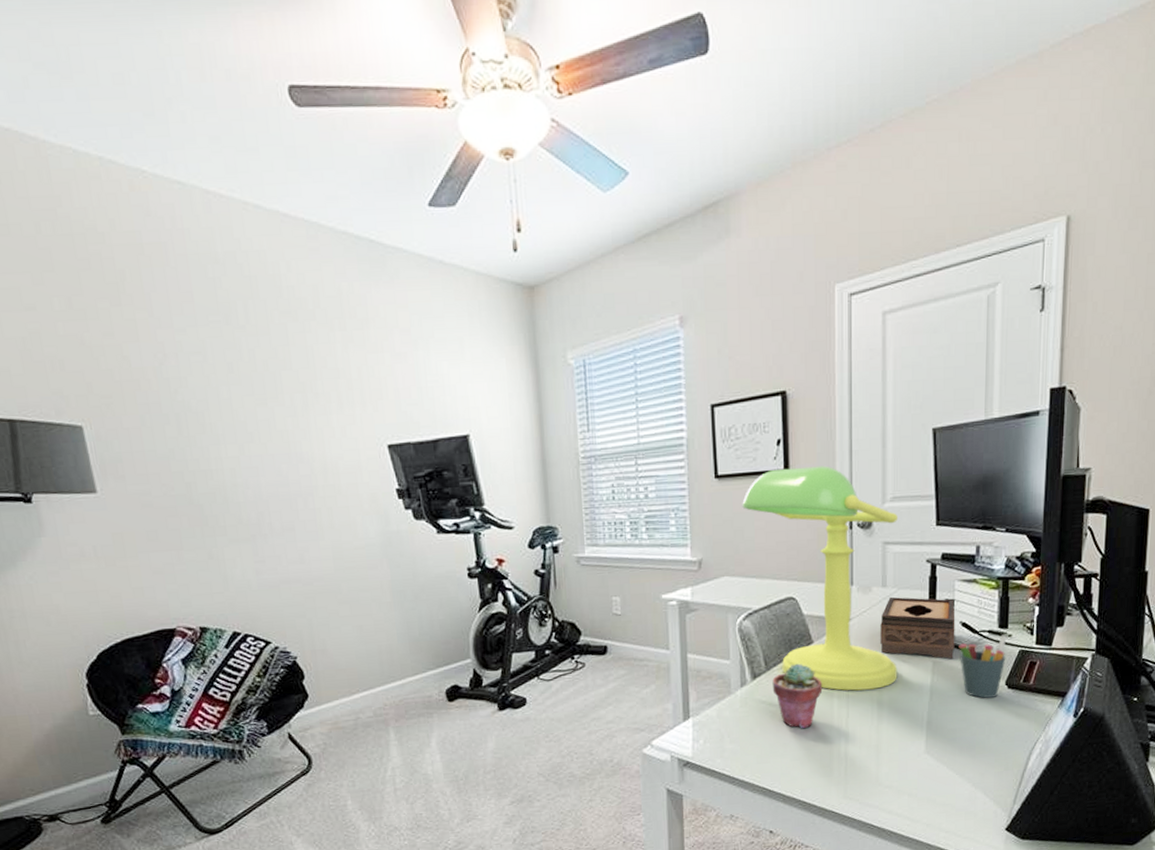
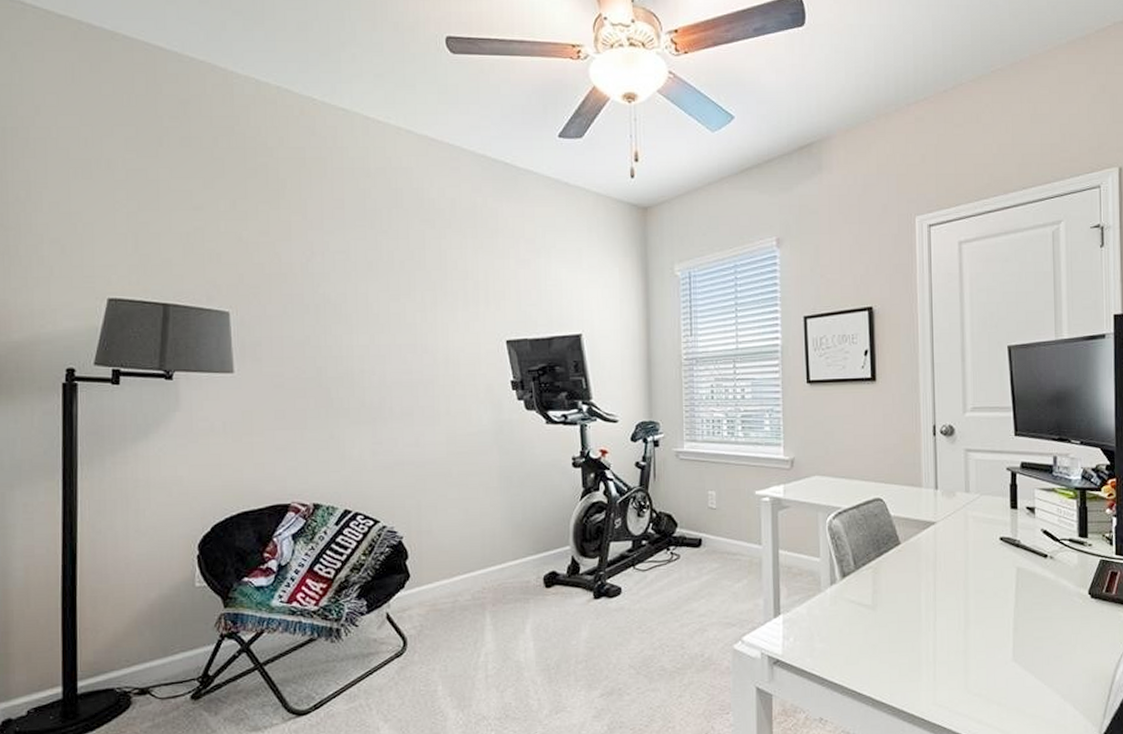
desk lamp: present [742,466,898,691] -> none [832,376,983,594]
potted succulent: present [772,663,823,729] -> none [861,564,910,631]
tissue box: present [880,596,956,659] -> none [965,502,1037,566]
pen holder: present [959,634,1007,698] -> none [1041,543,1088,607]

